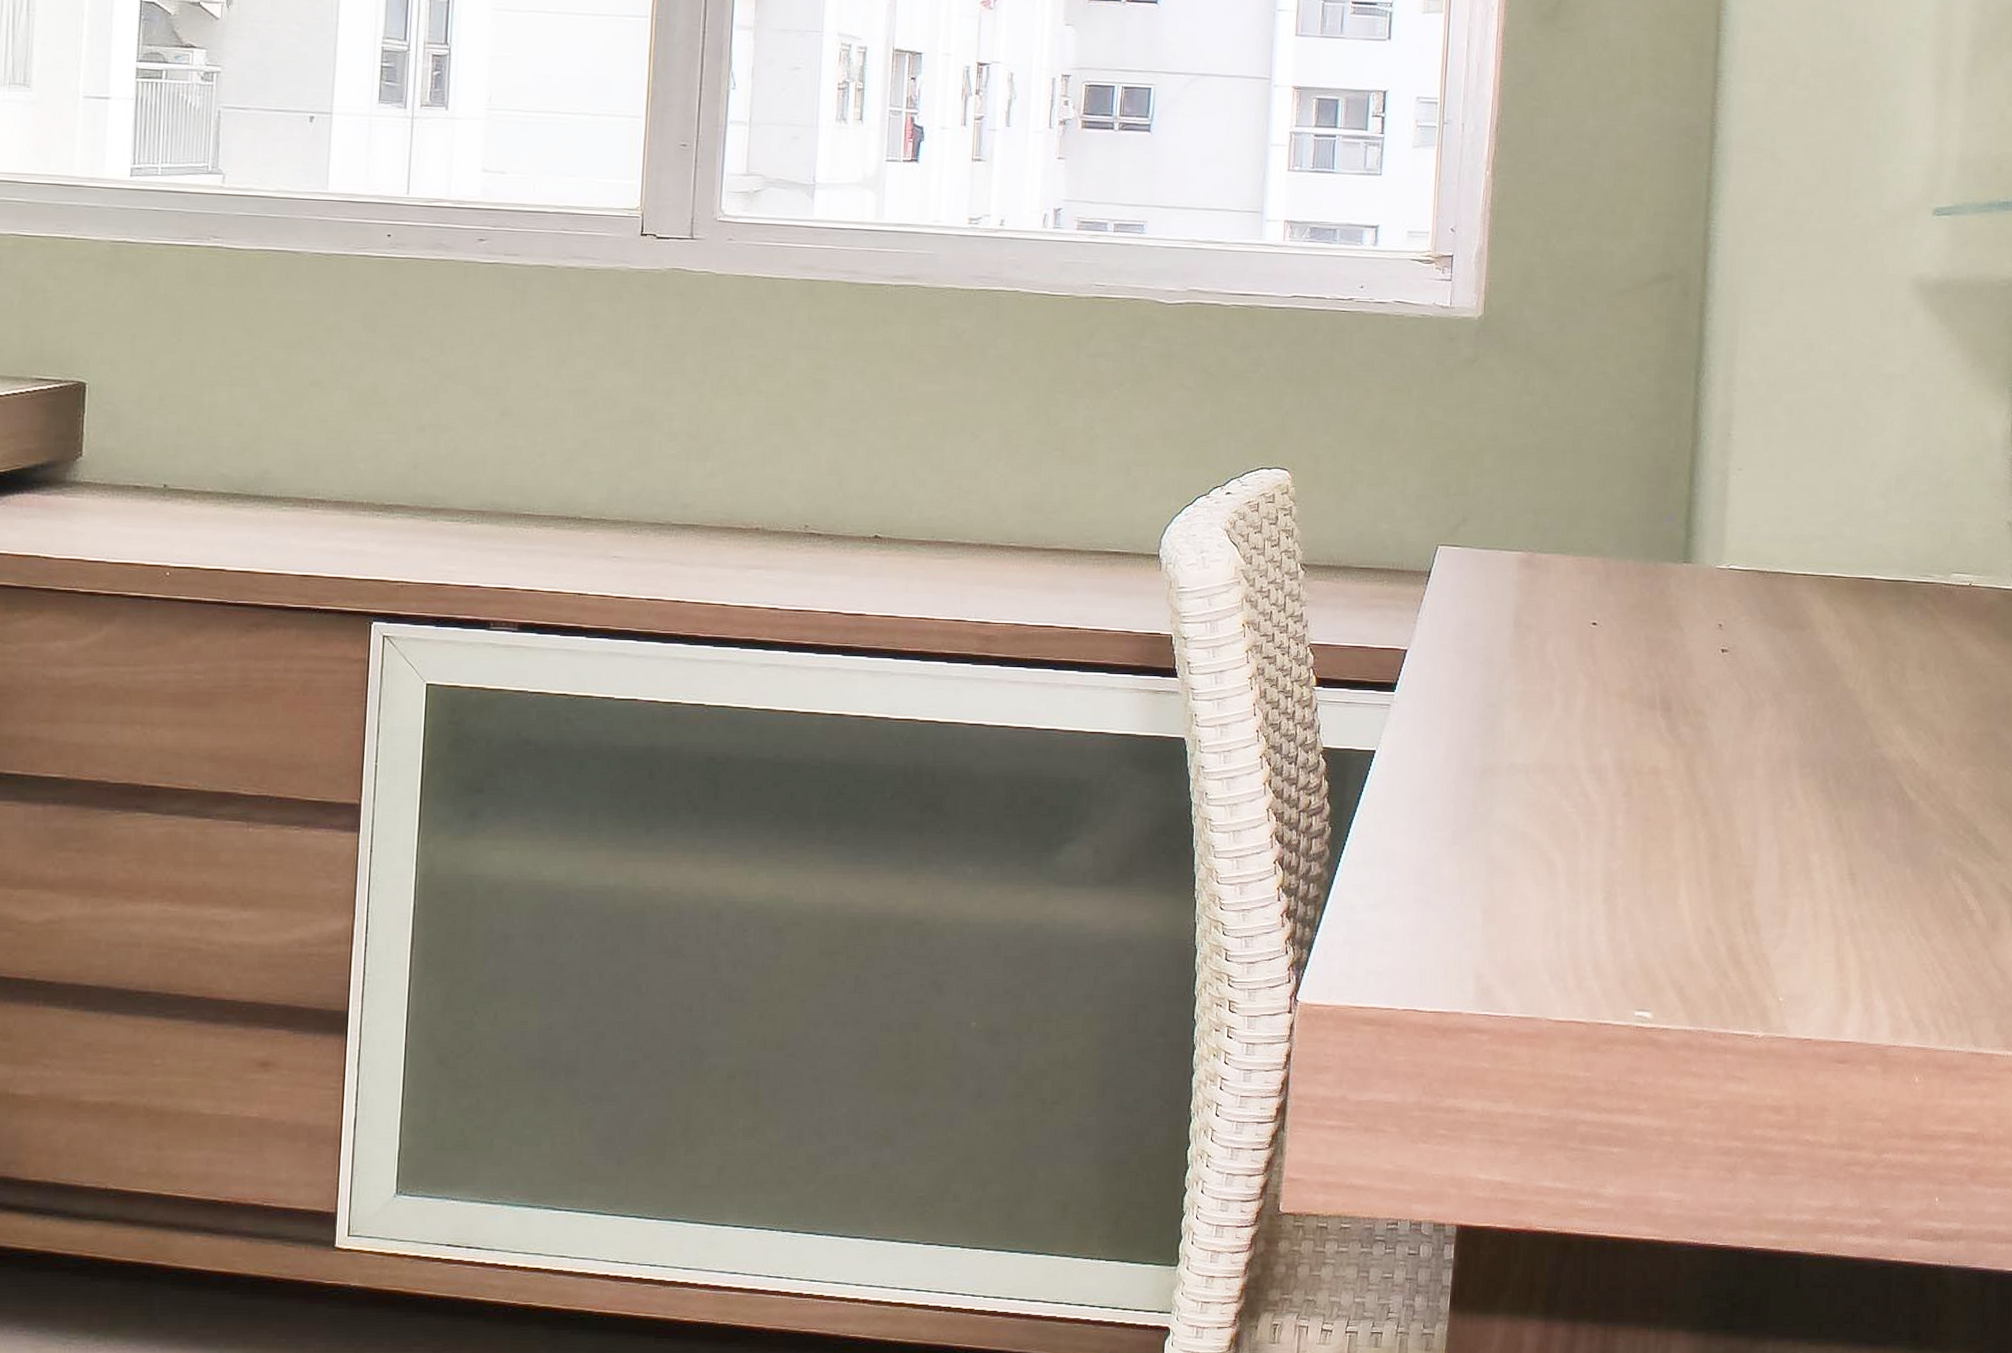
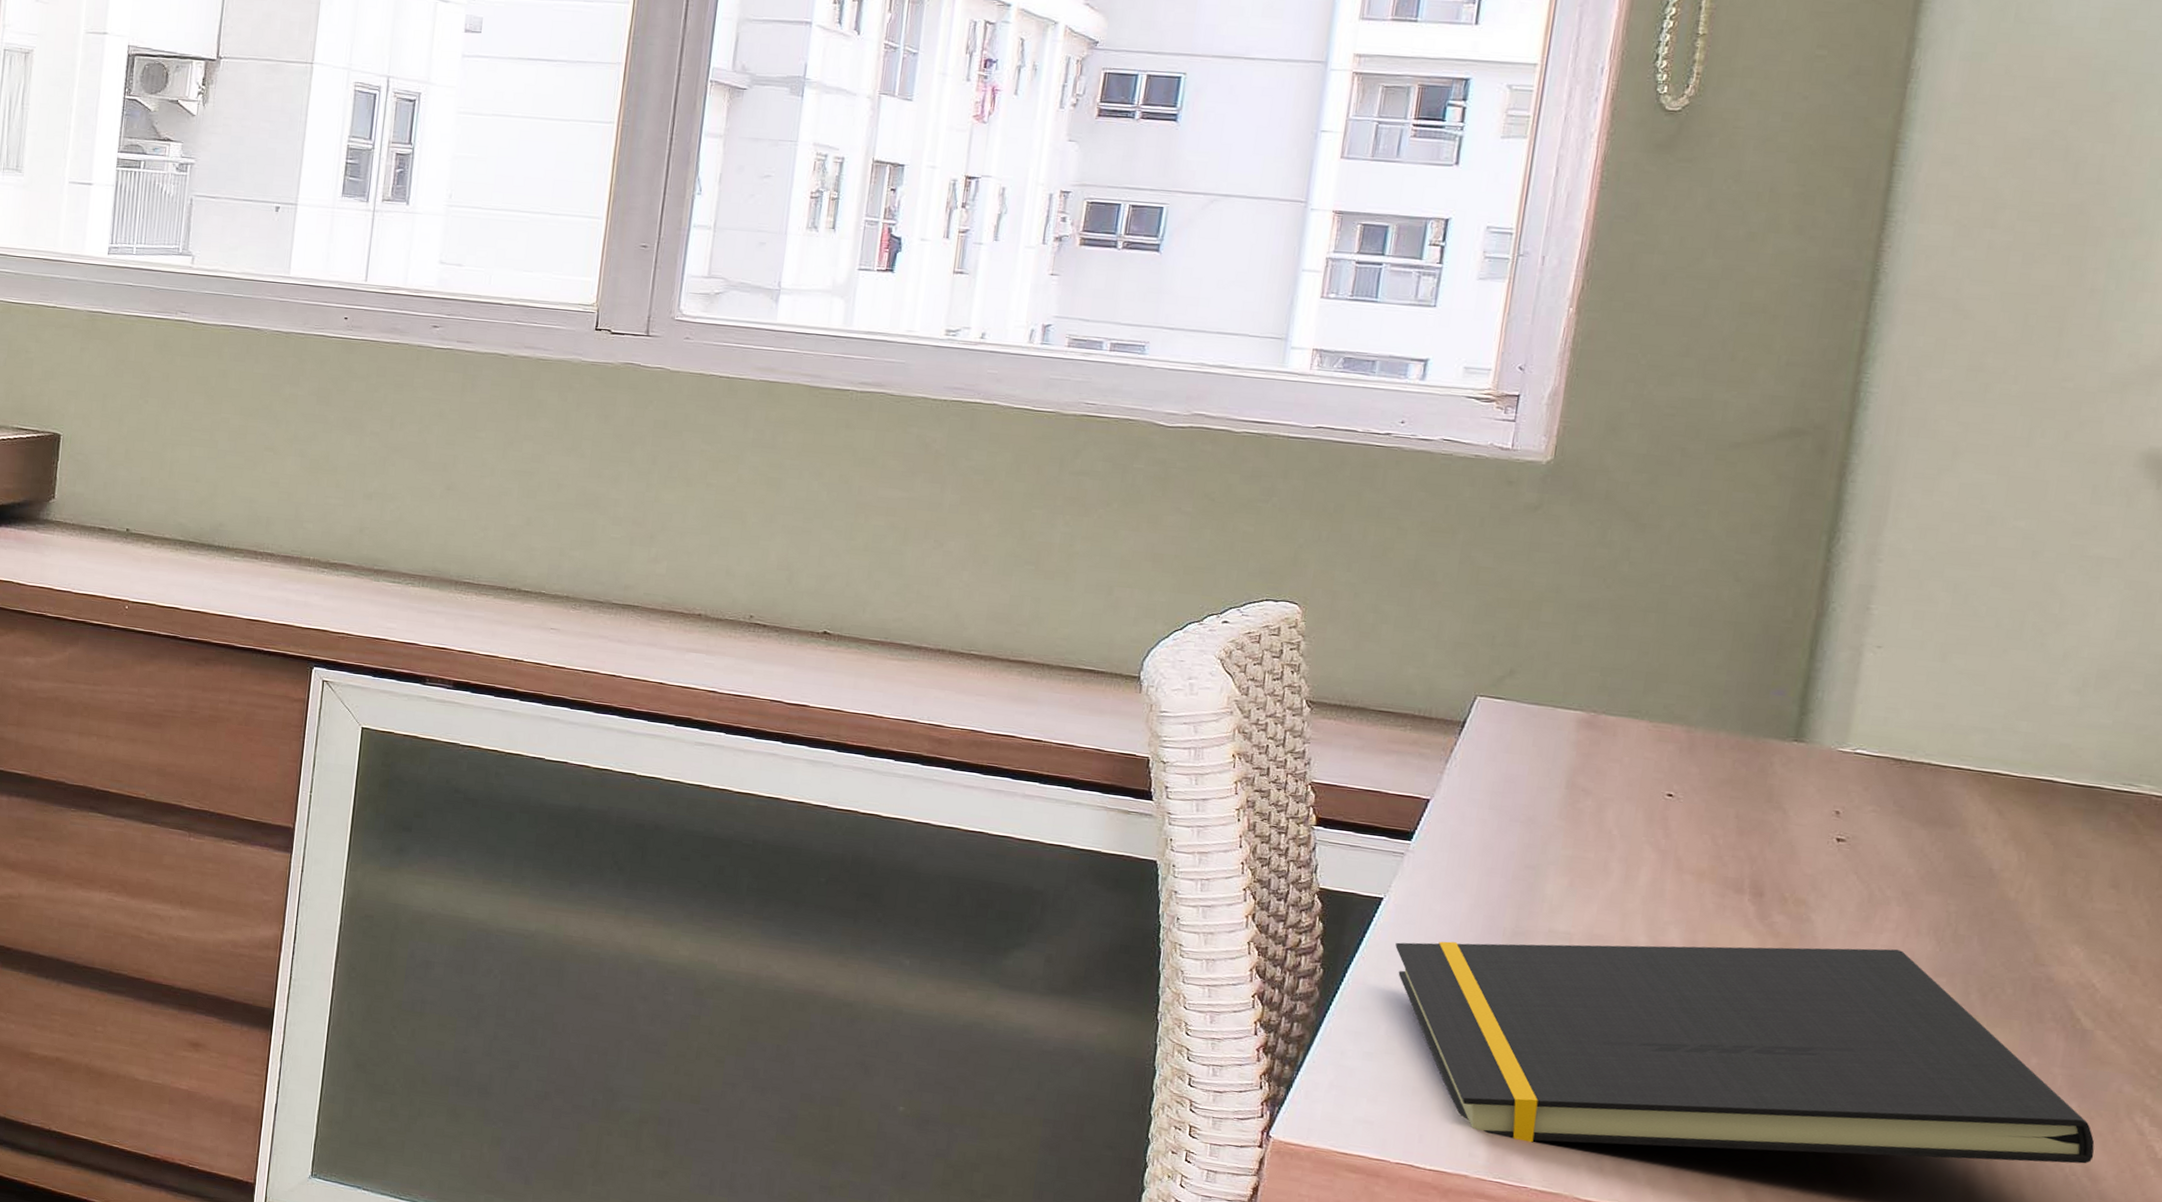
notepad: none [1388,746,1926,972] -> present [1395,941,2095,1164]

